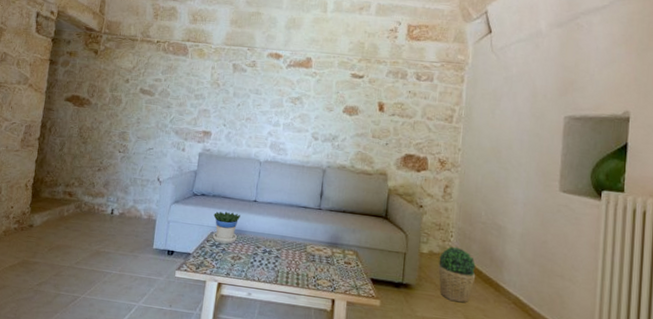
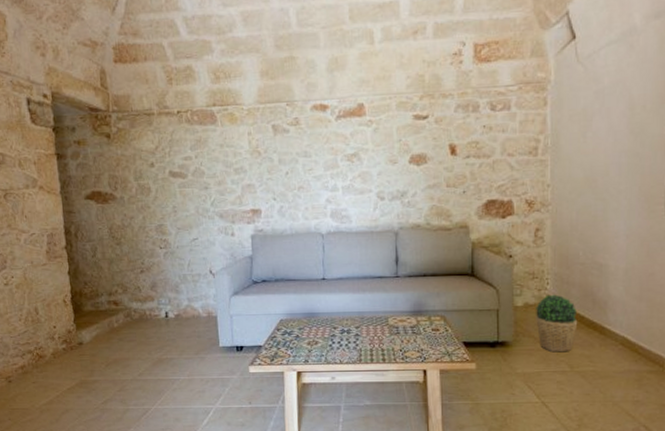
flowerpot: present [212,211,240,245] -> none [279,295,310,331]

